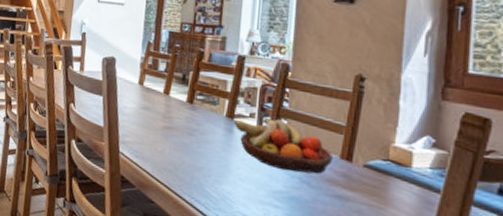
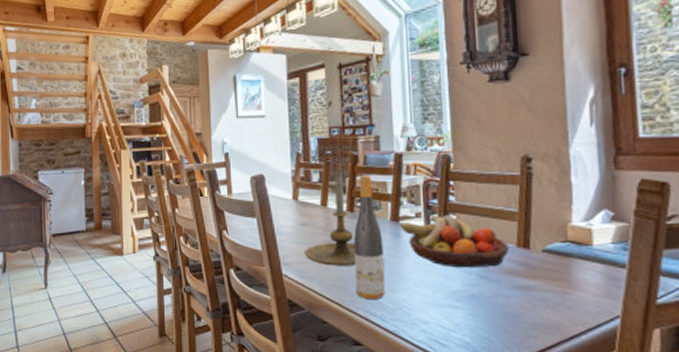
candle holder: none [141,65,190,154] -> present [303,172,356,266]
wine bottle: none [184,70,217,188] -> present [353,174,386,300]

